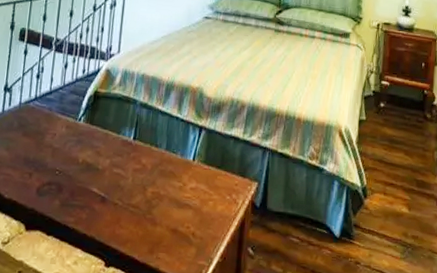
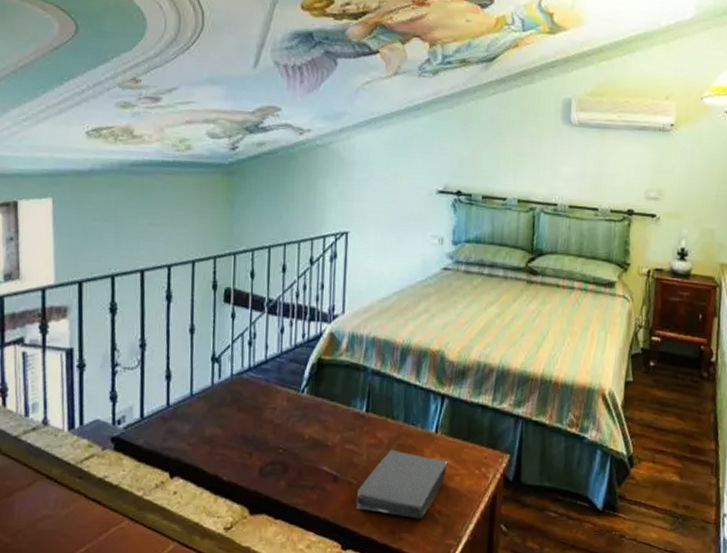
book: none [119,174,203,240] -> present [355,449,448,519]

